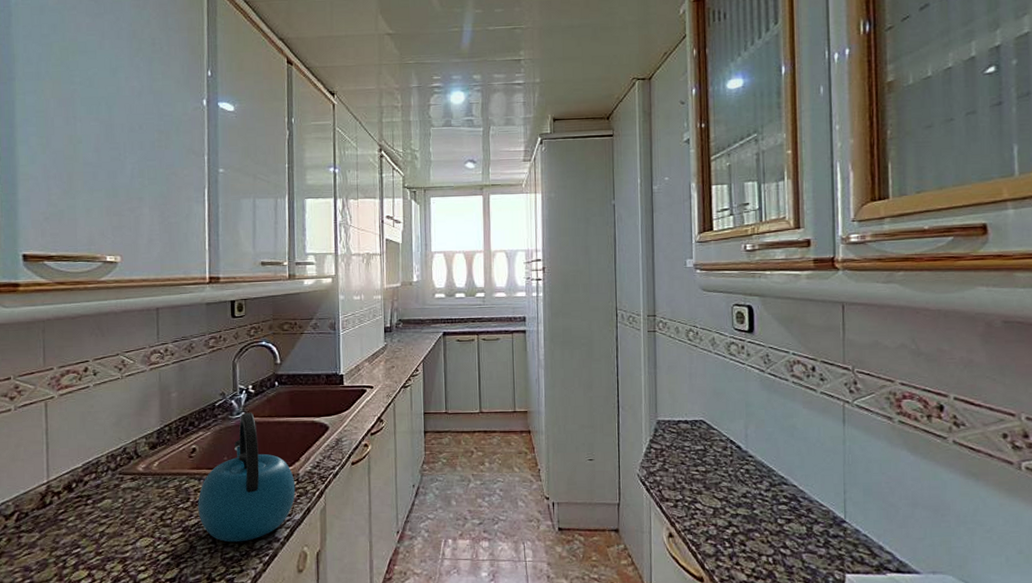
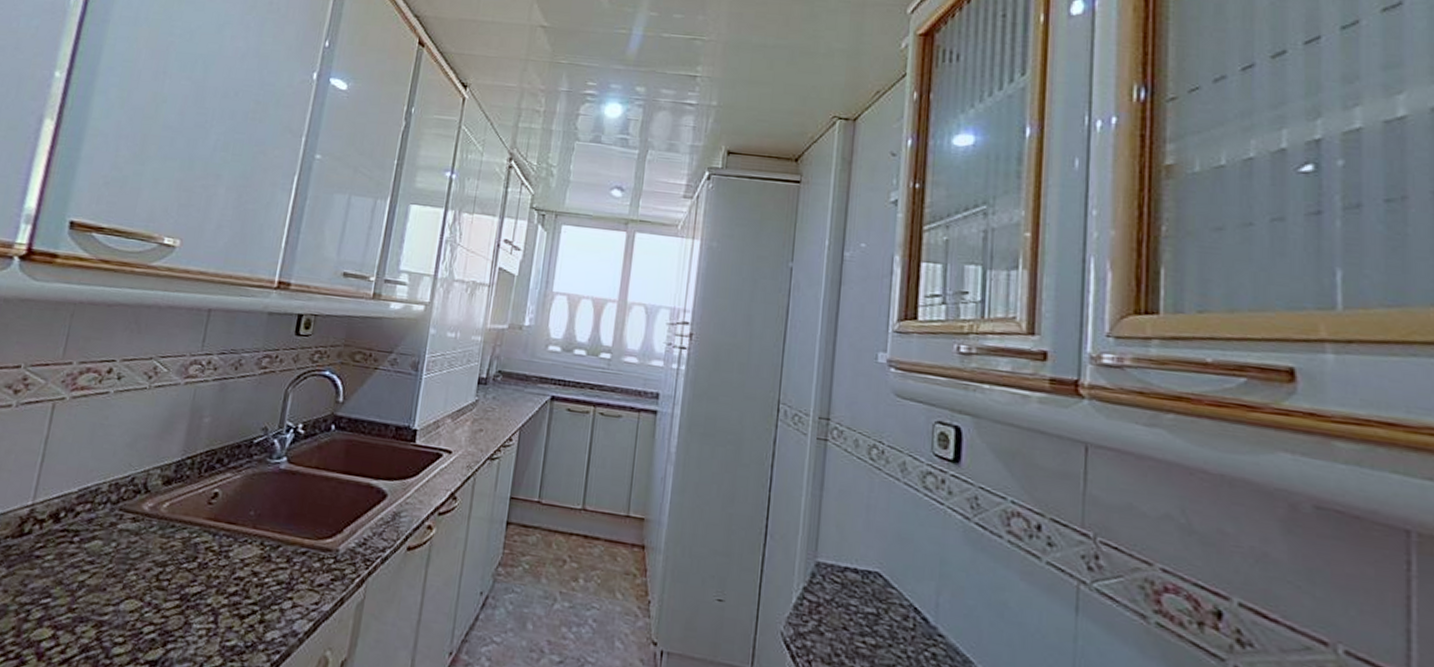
kettle: present [198,412,296,543] -> none [203,457,332,629]

